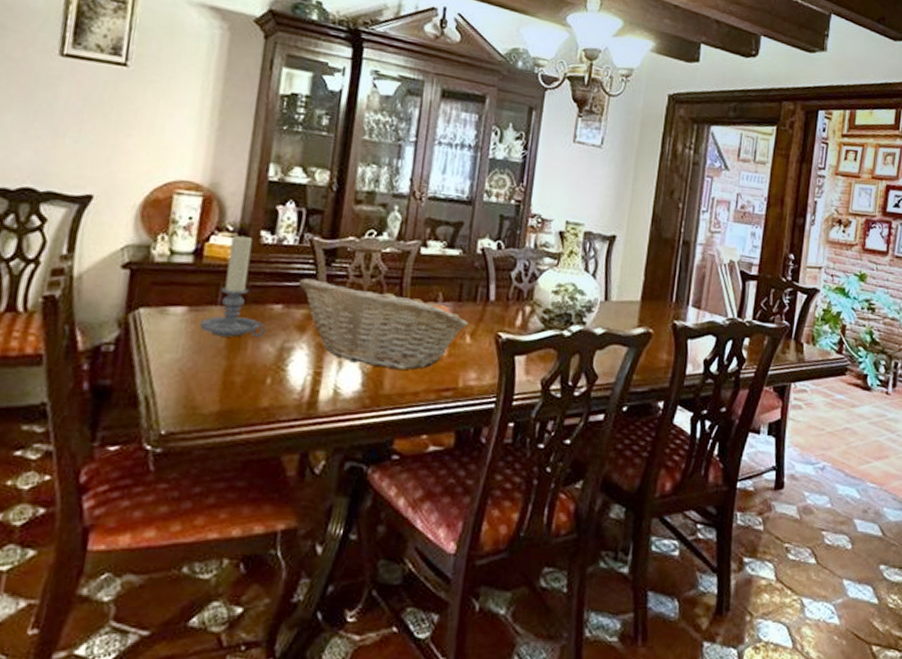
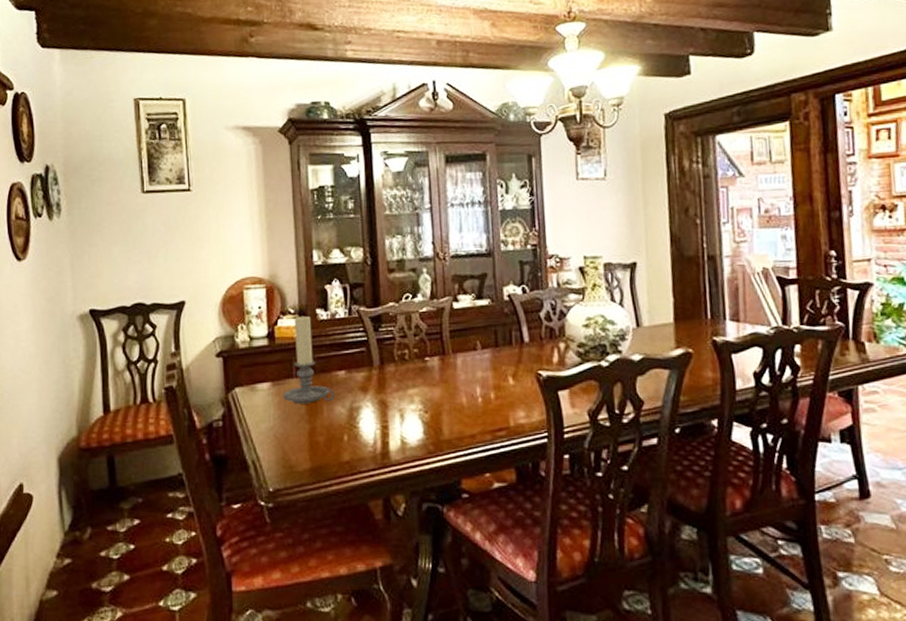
fruit basket: present [298,278,469,370] -> none [354,341,509,416]

